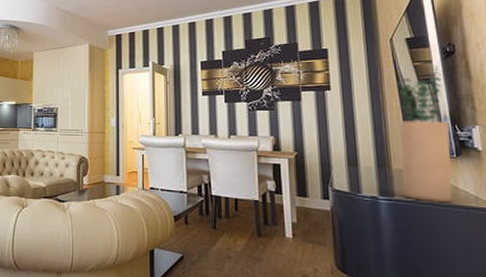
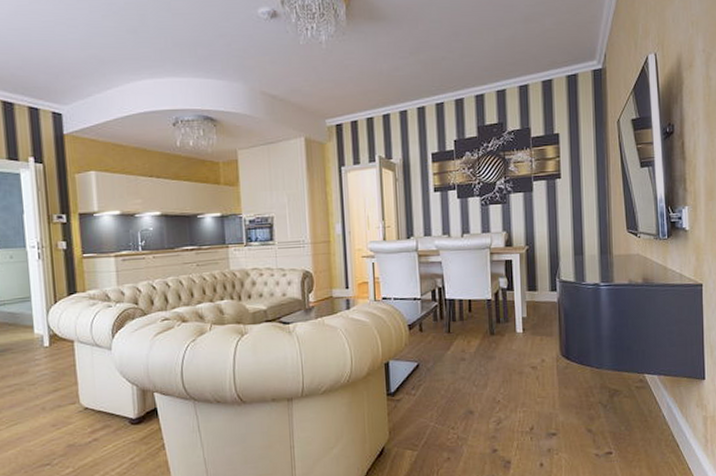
vase: present [397,66,453,204] -> none [620,147,664,285]

